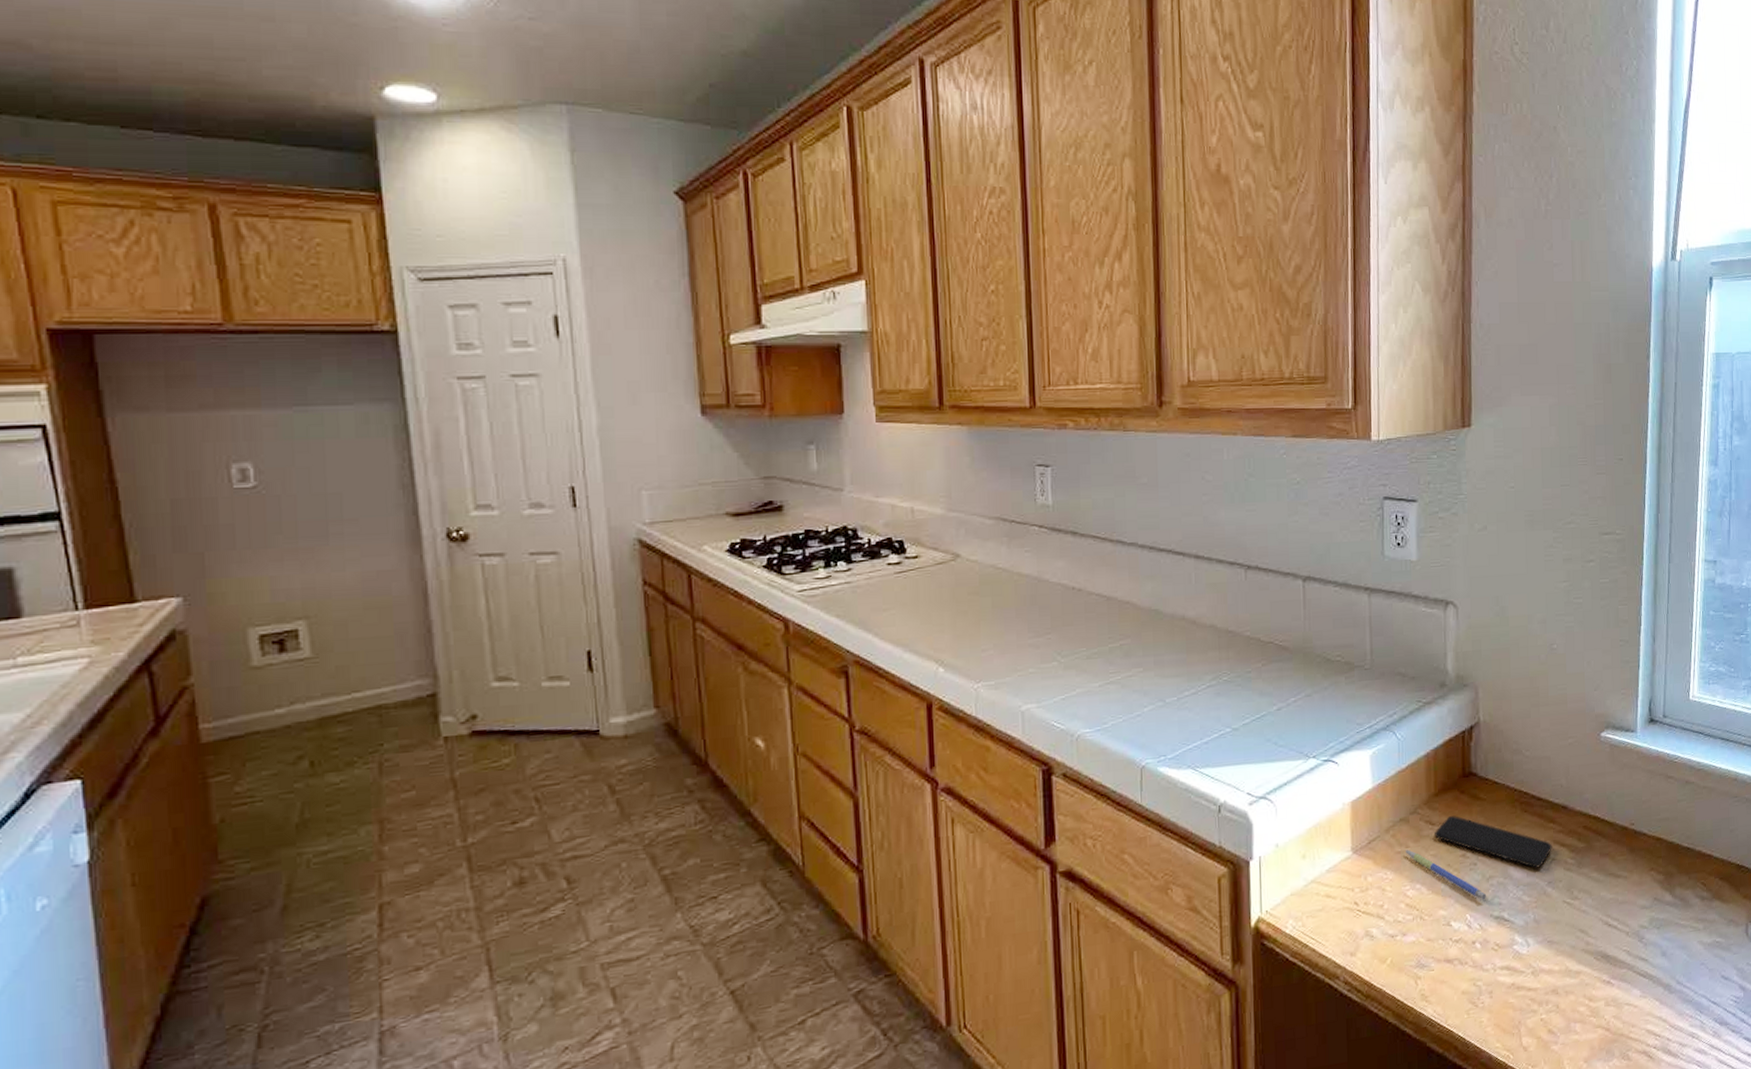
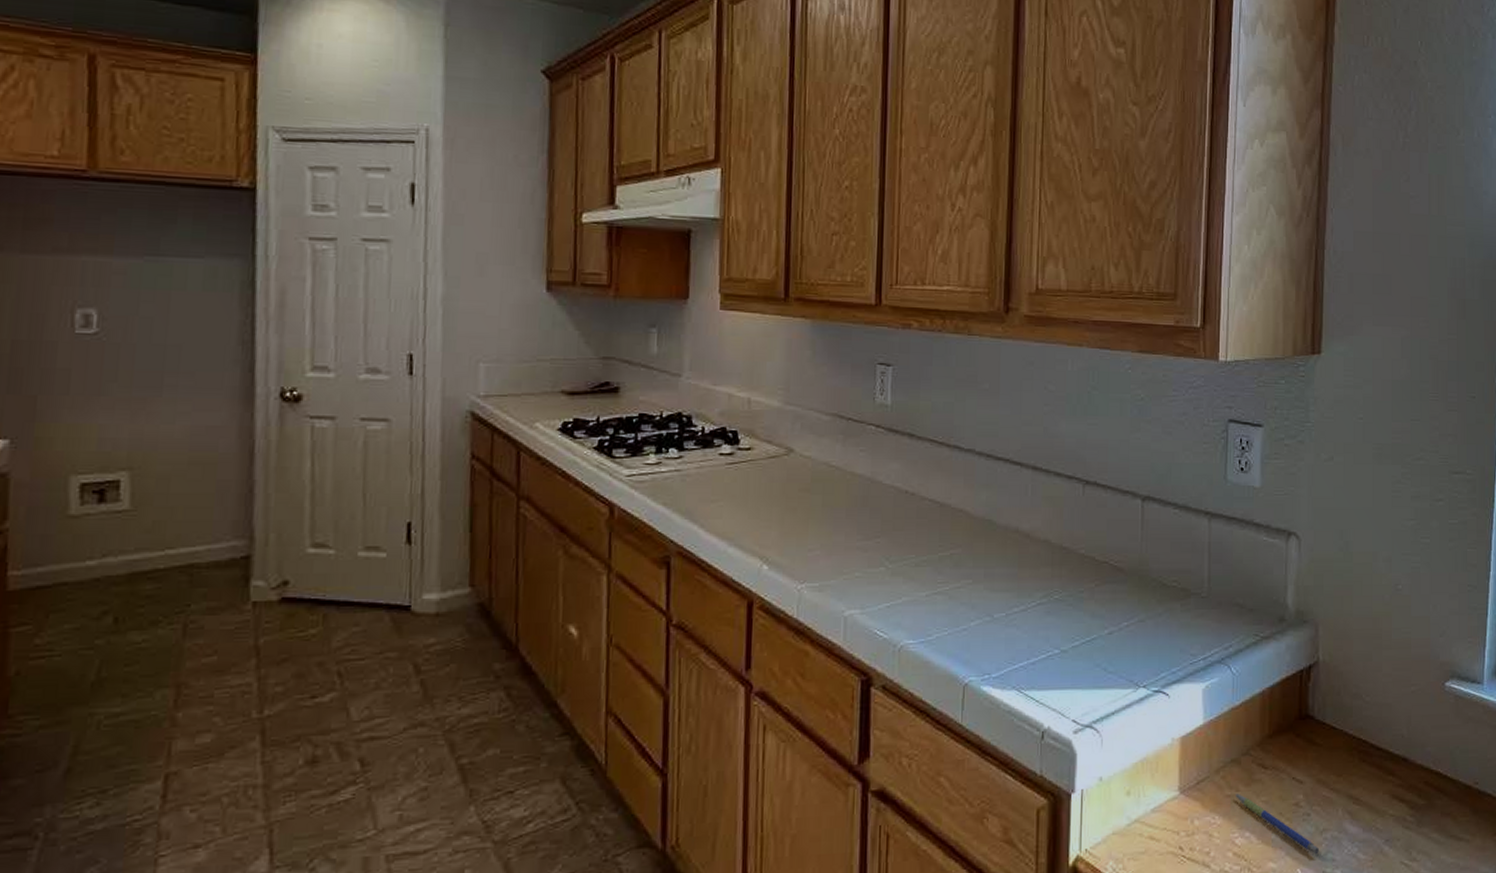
smartphone: present [1434,816,1552,868] -> none [1267,760,1391,824]

